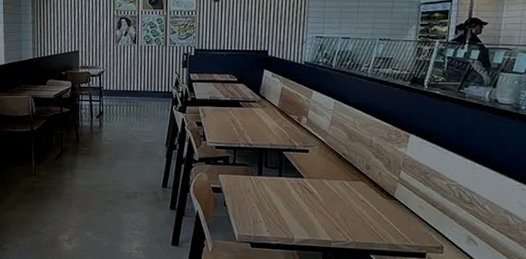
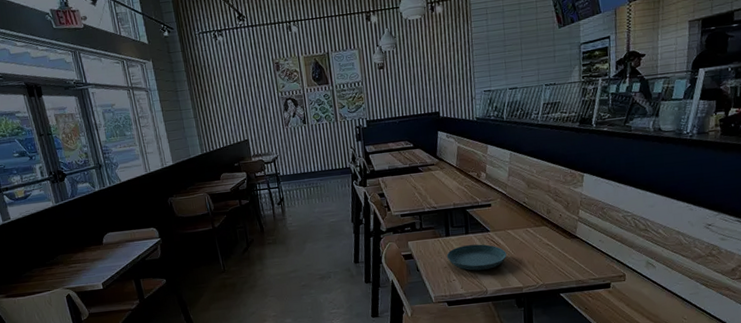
saucer: none [256,188,319,217] -> present [446,244,507,271]

